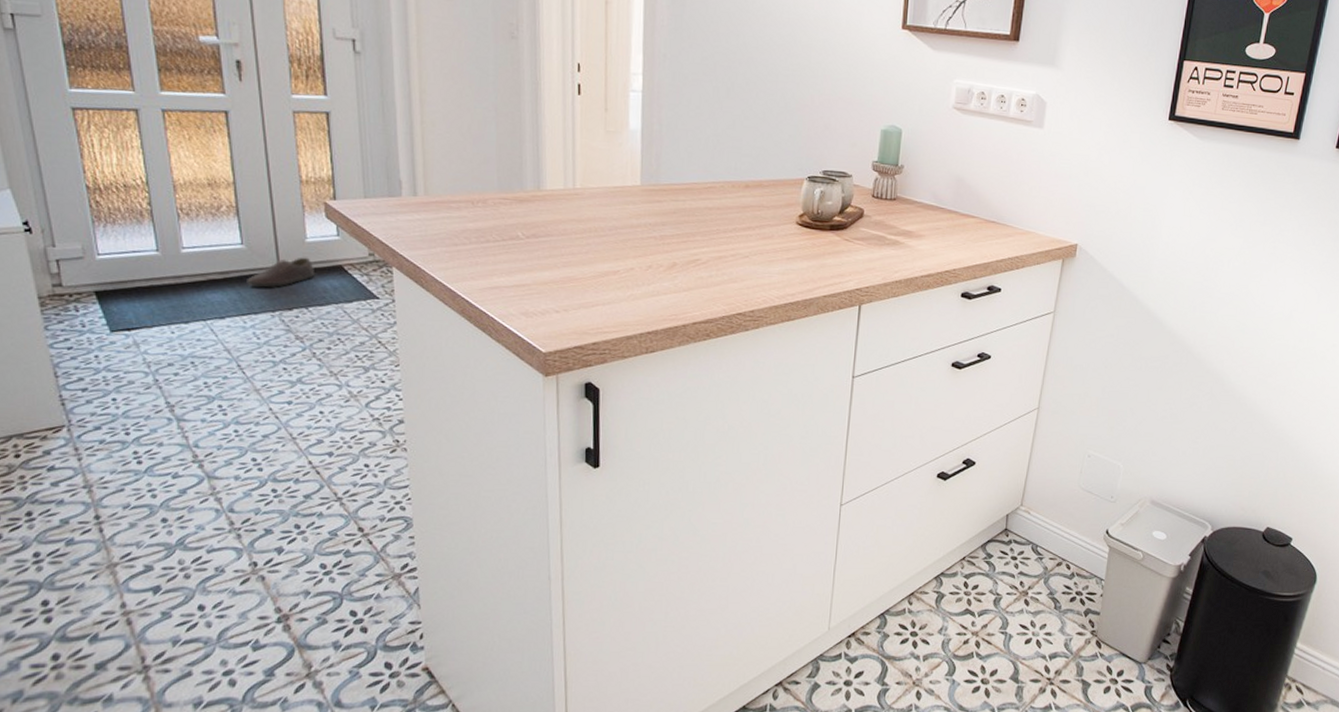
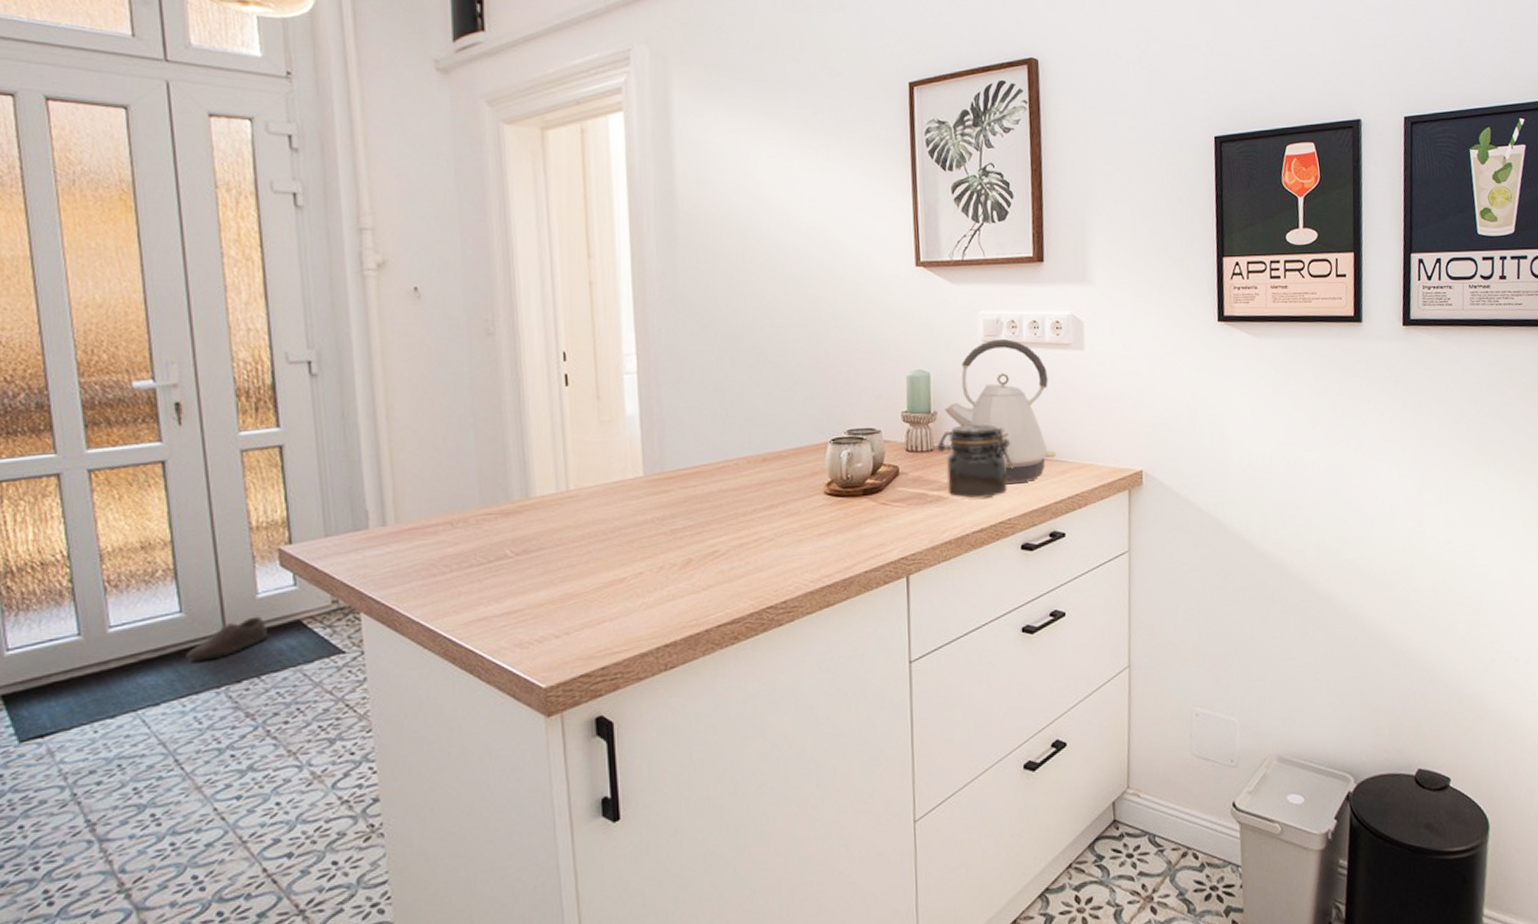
jar: none [900,180,965,248] -> present [937,424,1013,499]
kettle: none [911,108,1007,240] -> present [945,339,1056,485]

